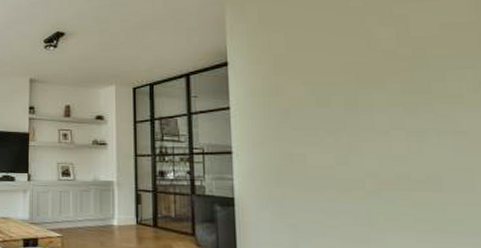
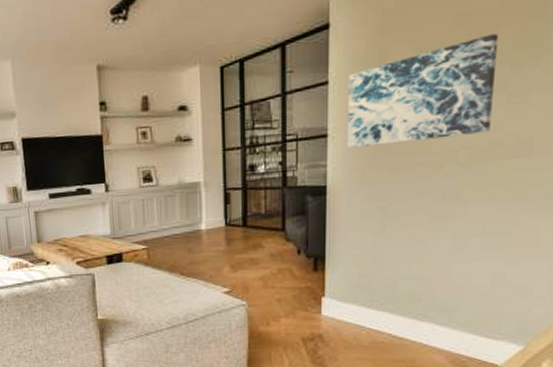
wall art: none [248,81,394,166] -> present [347,33,499,148]

